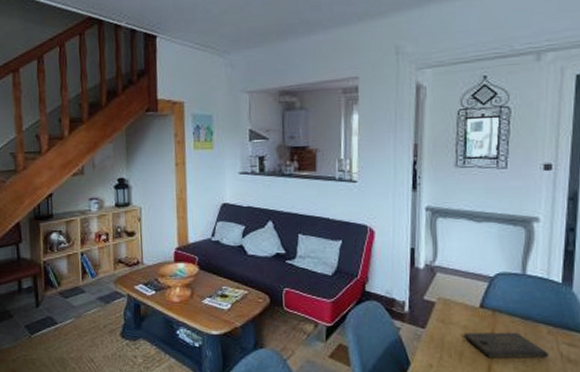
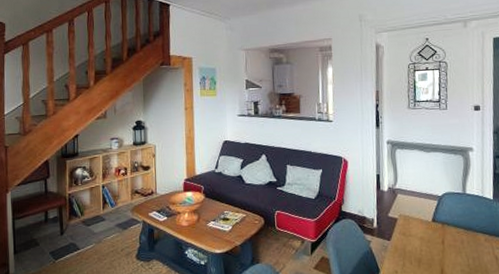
cutting board: present [463,332,549,358] -> none [421,241,487,263]

